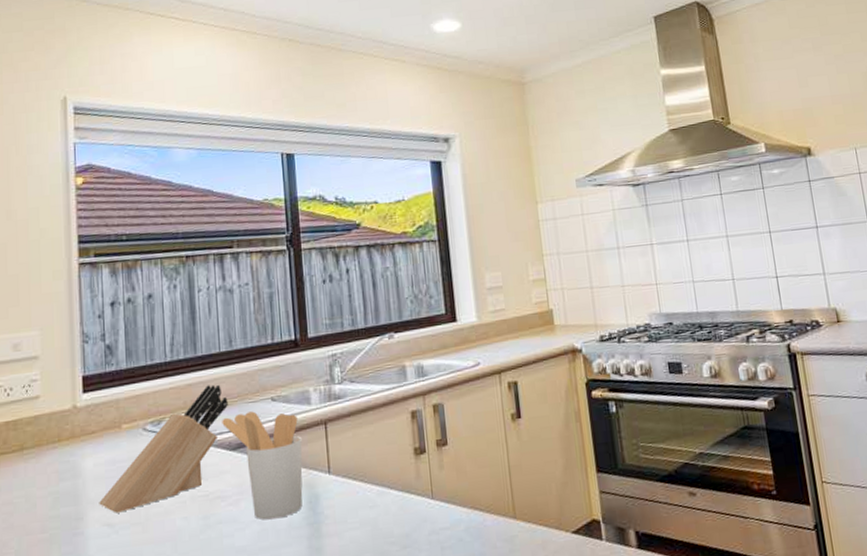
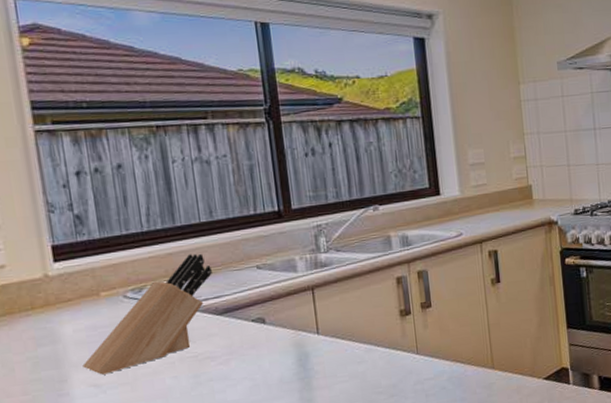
utensil holder: present [222,411,303,520] -> none [206,278,293,377]

